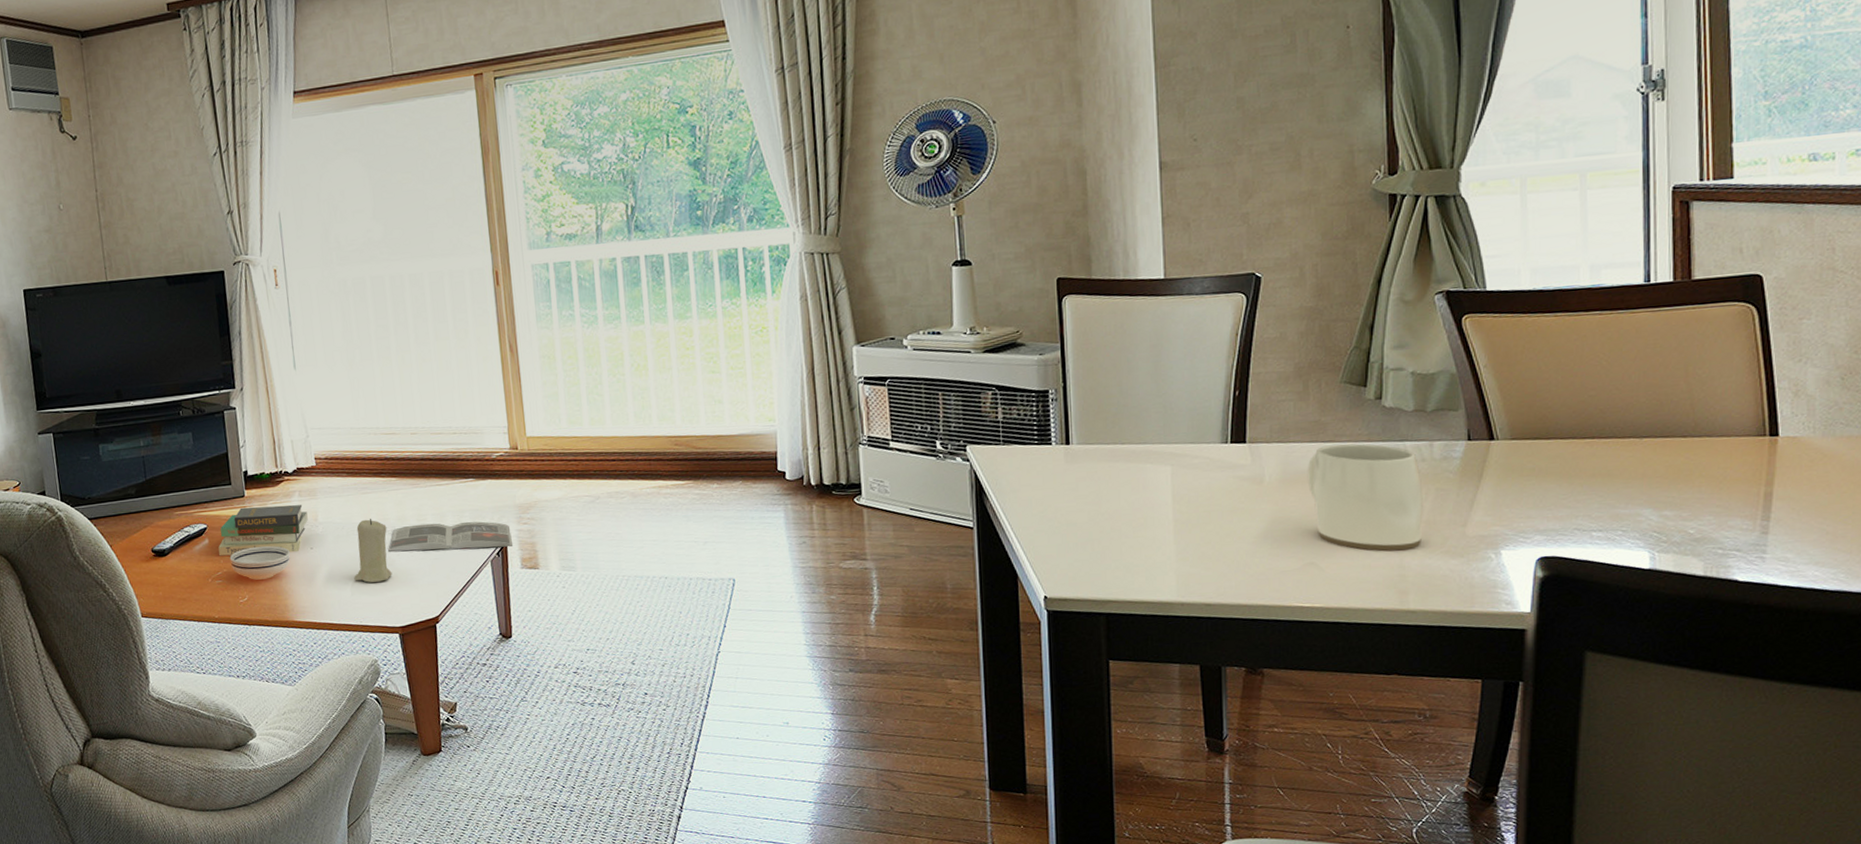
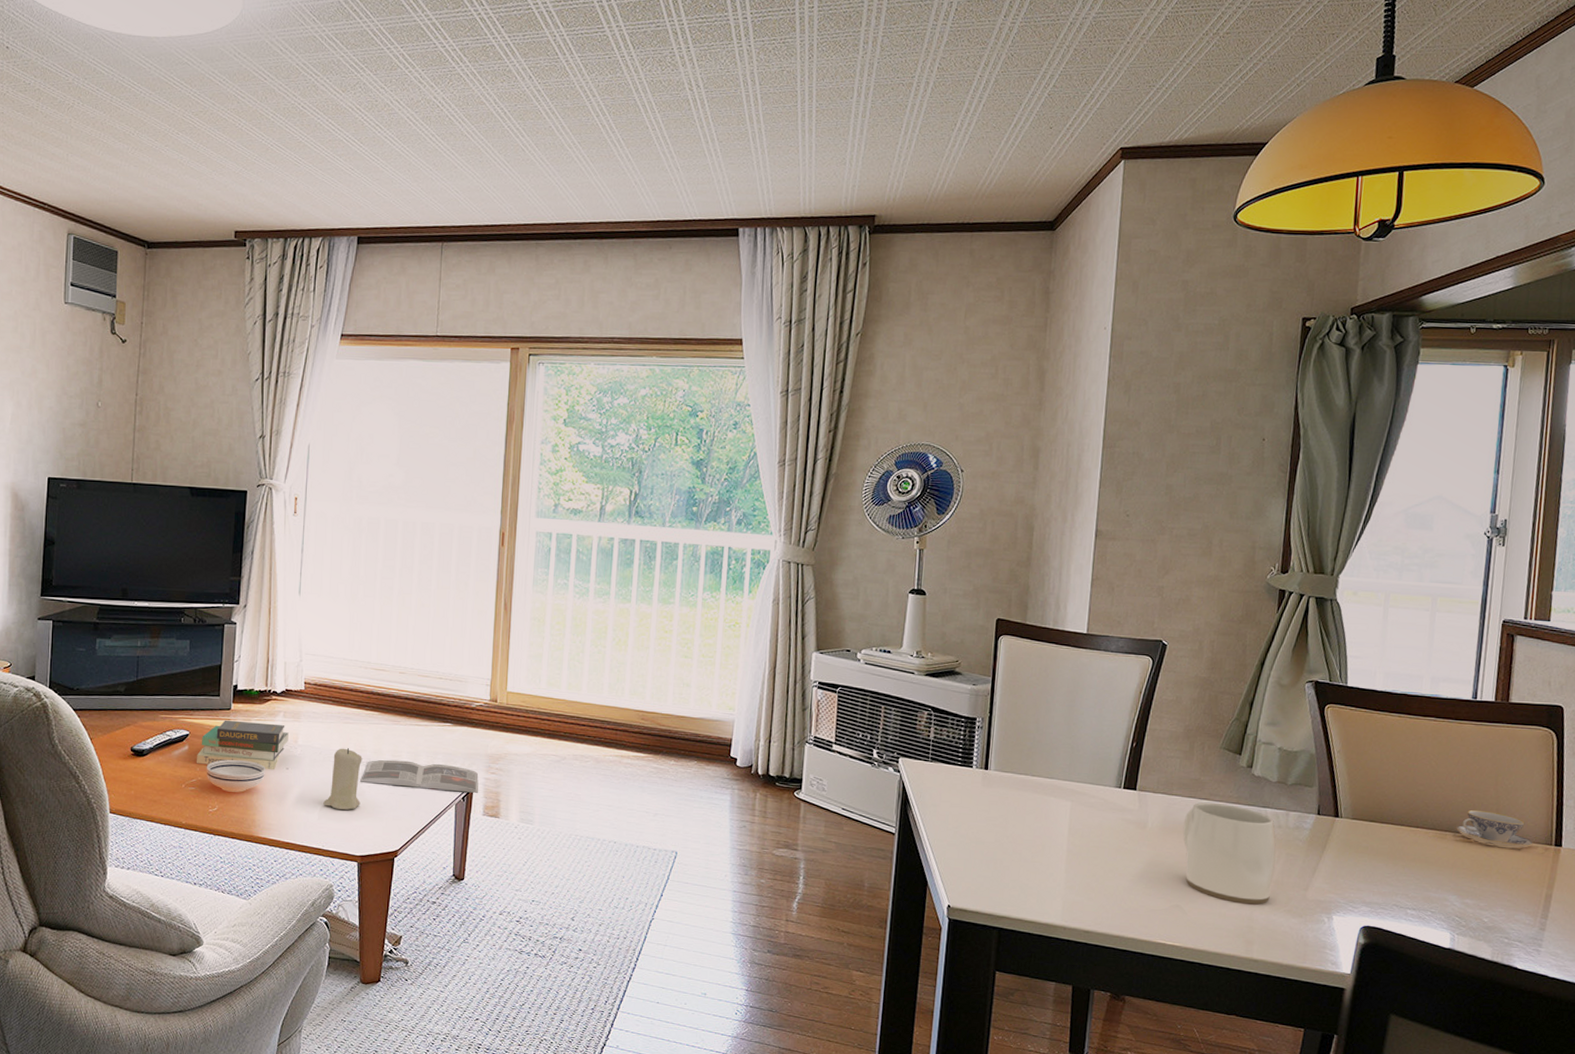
teacup: none [1640,407,1743,448] -> present [1455,809,1535,849]

